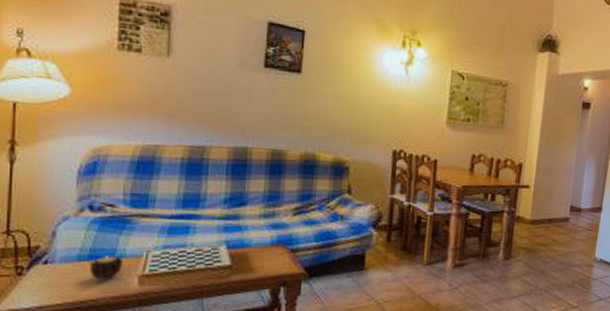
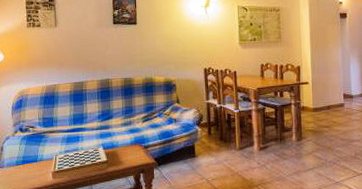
candle: present [89,256,124,281] -> none [23,160,43,177]

